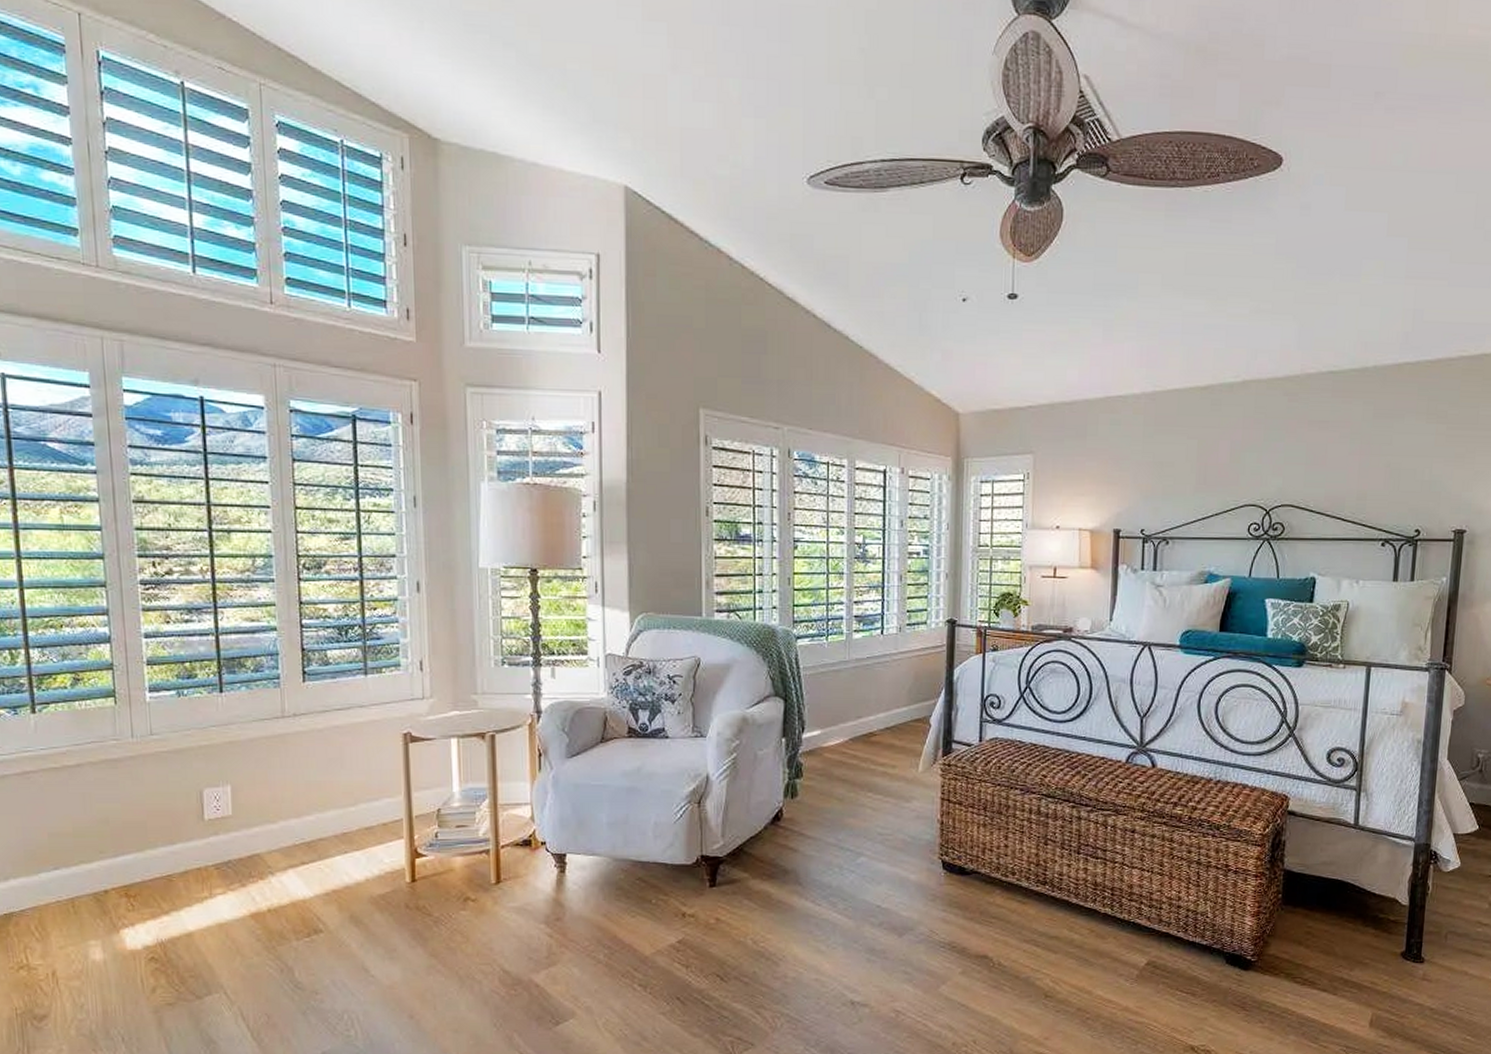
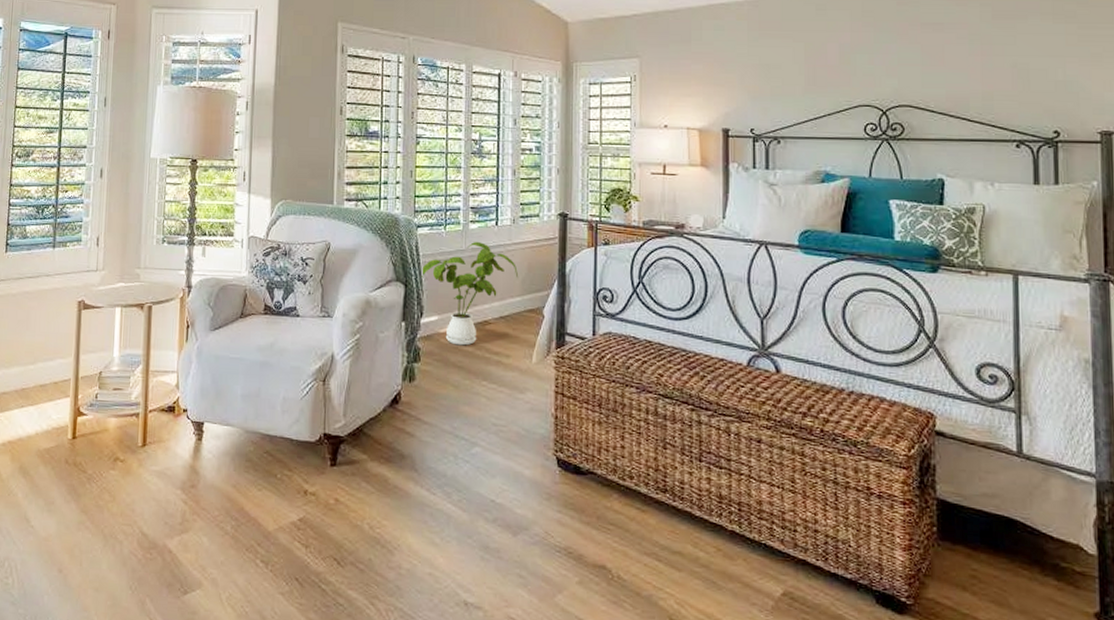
house plant: none [801,651,905,759] -> present [420,241,519,346]

